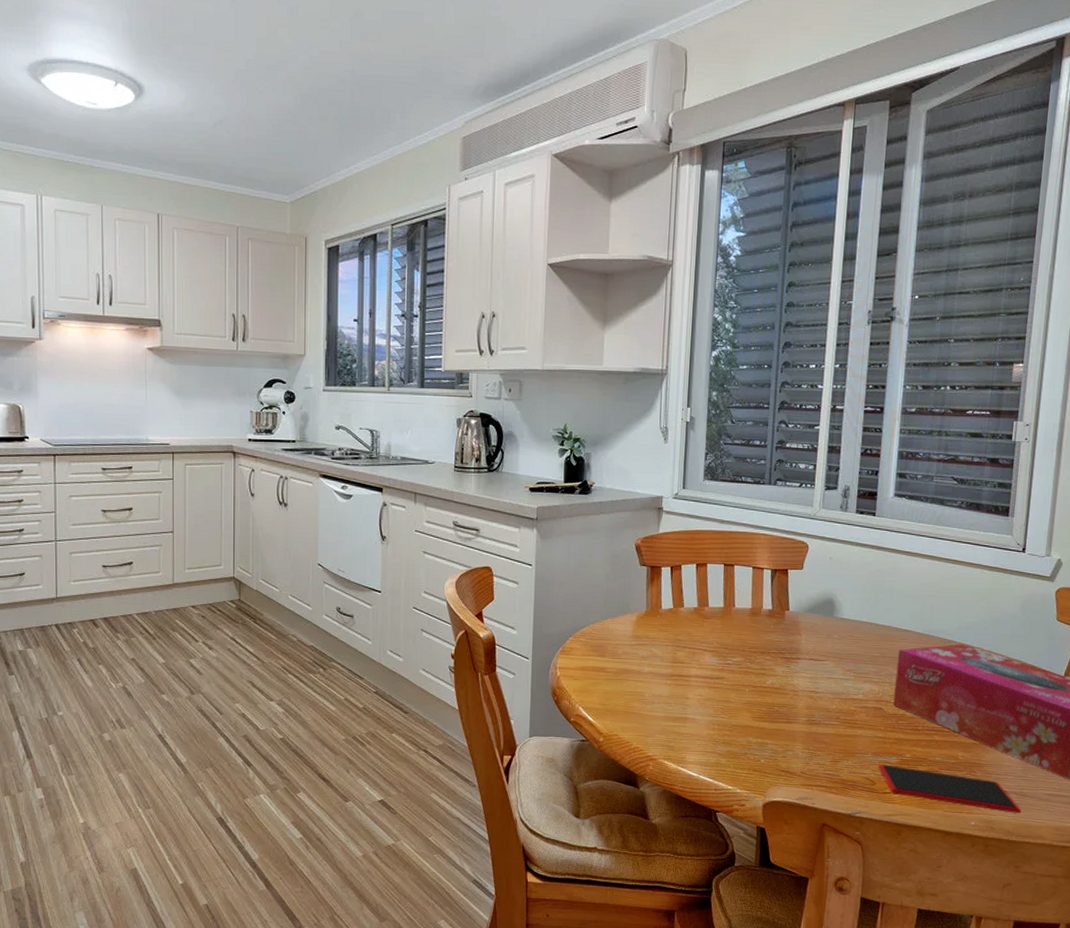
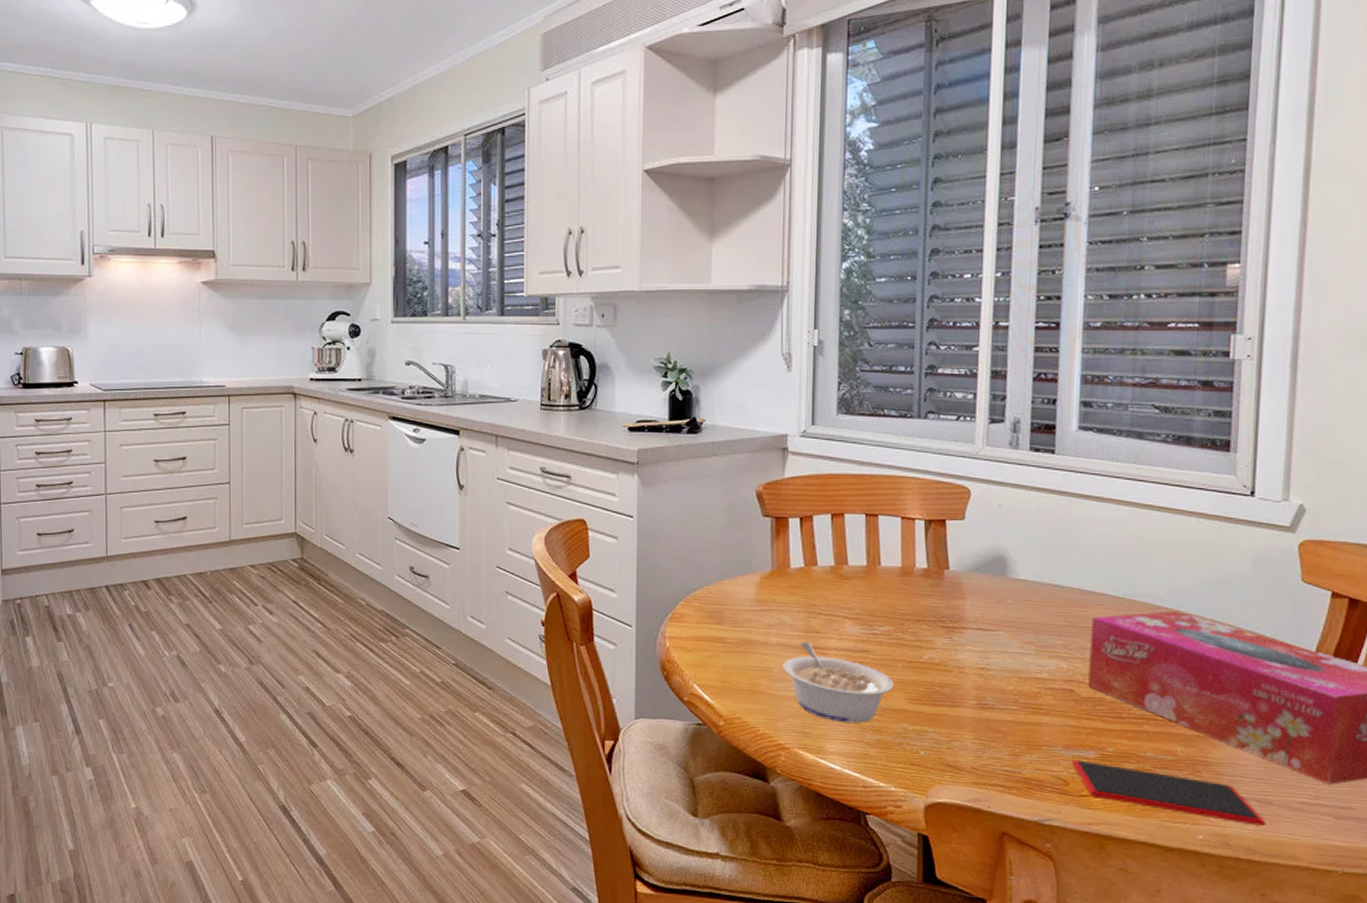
legume: none [653,671,742,738] -> present [783,642,894,723]

